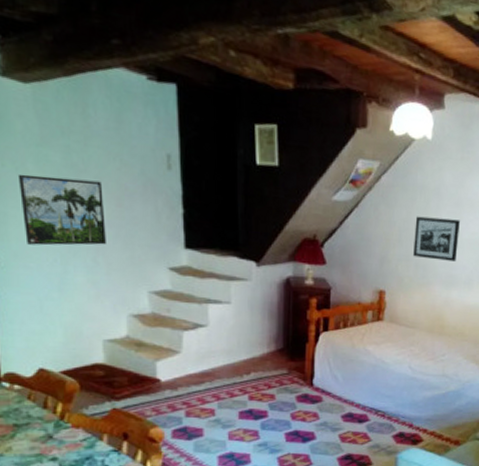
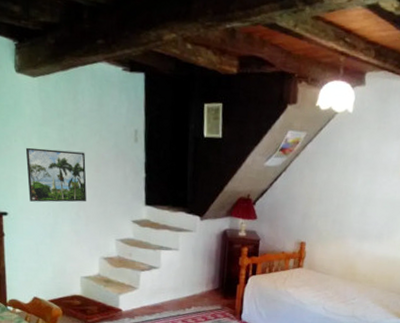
picture frame: present [413,216,460,261] -> none [331,178,374,218]

